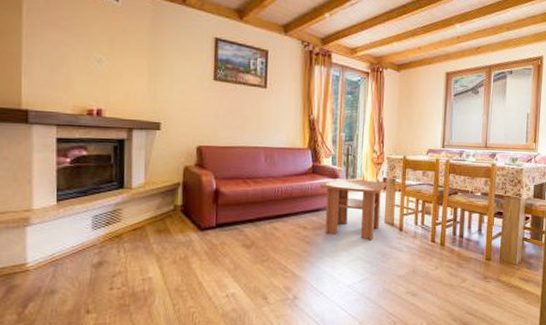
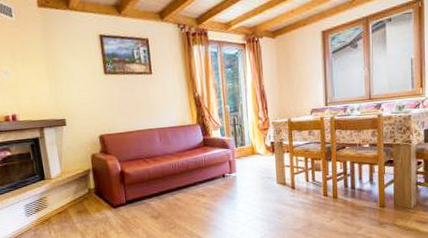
coffee table: present [319,178,388,241] -> none [212,145,276,201]

